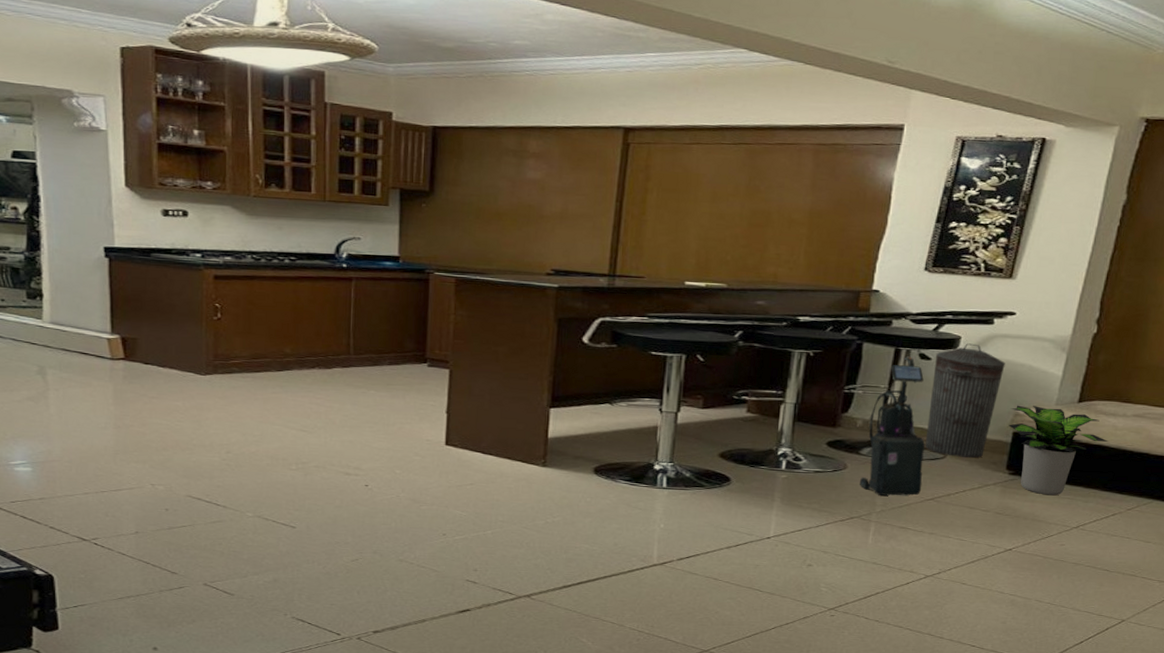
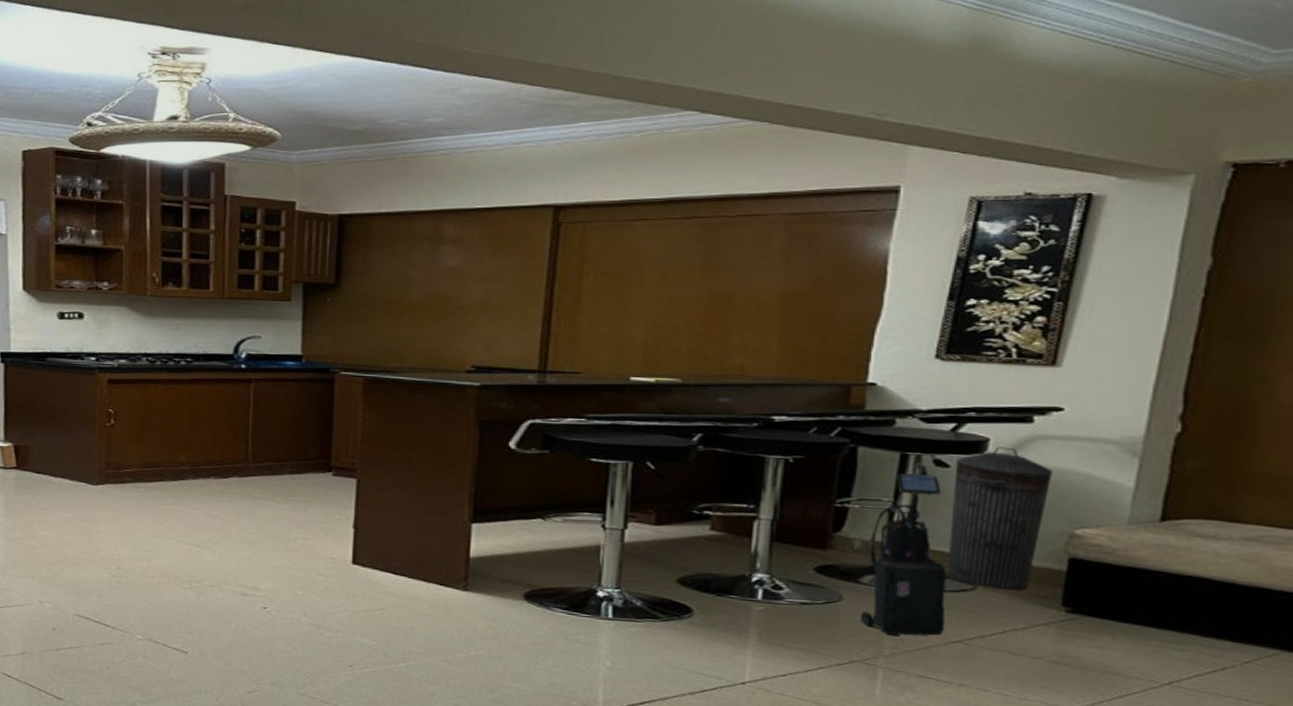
potted plant: present [1008,405,1109,496] -> none [1062,524,1209,642]

